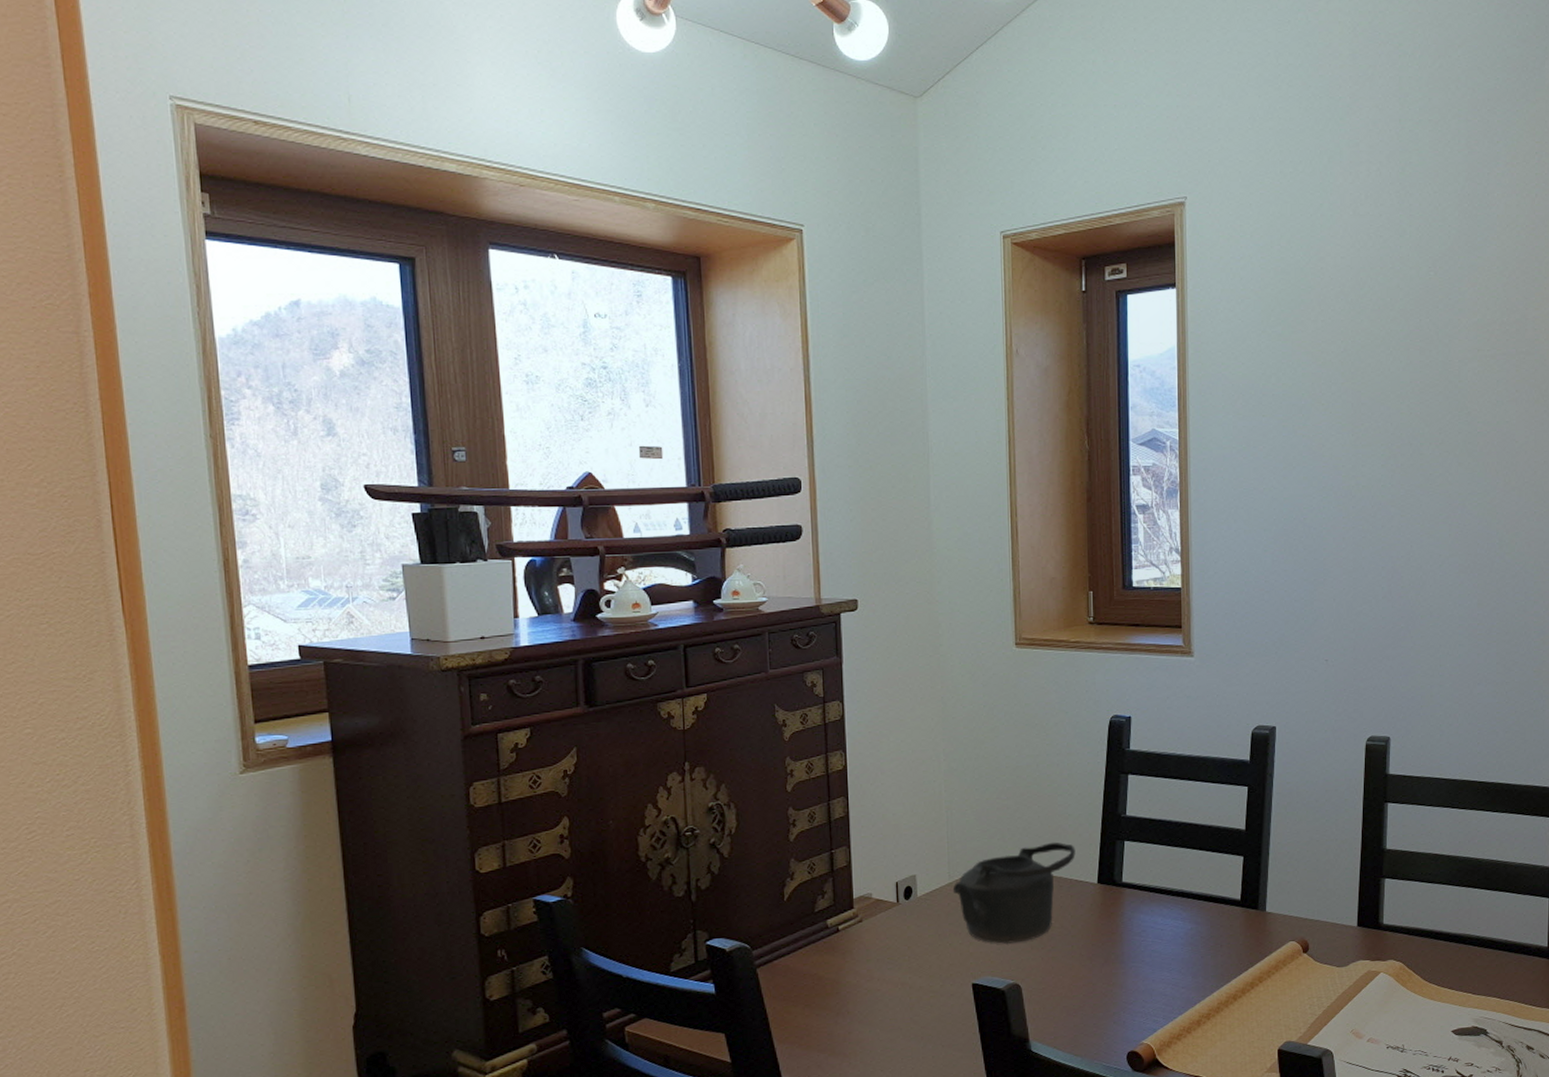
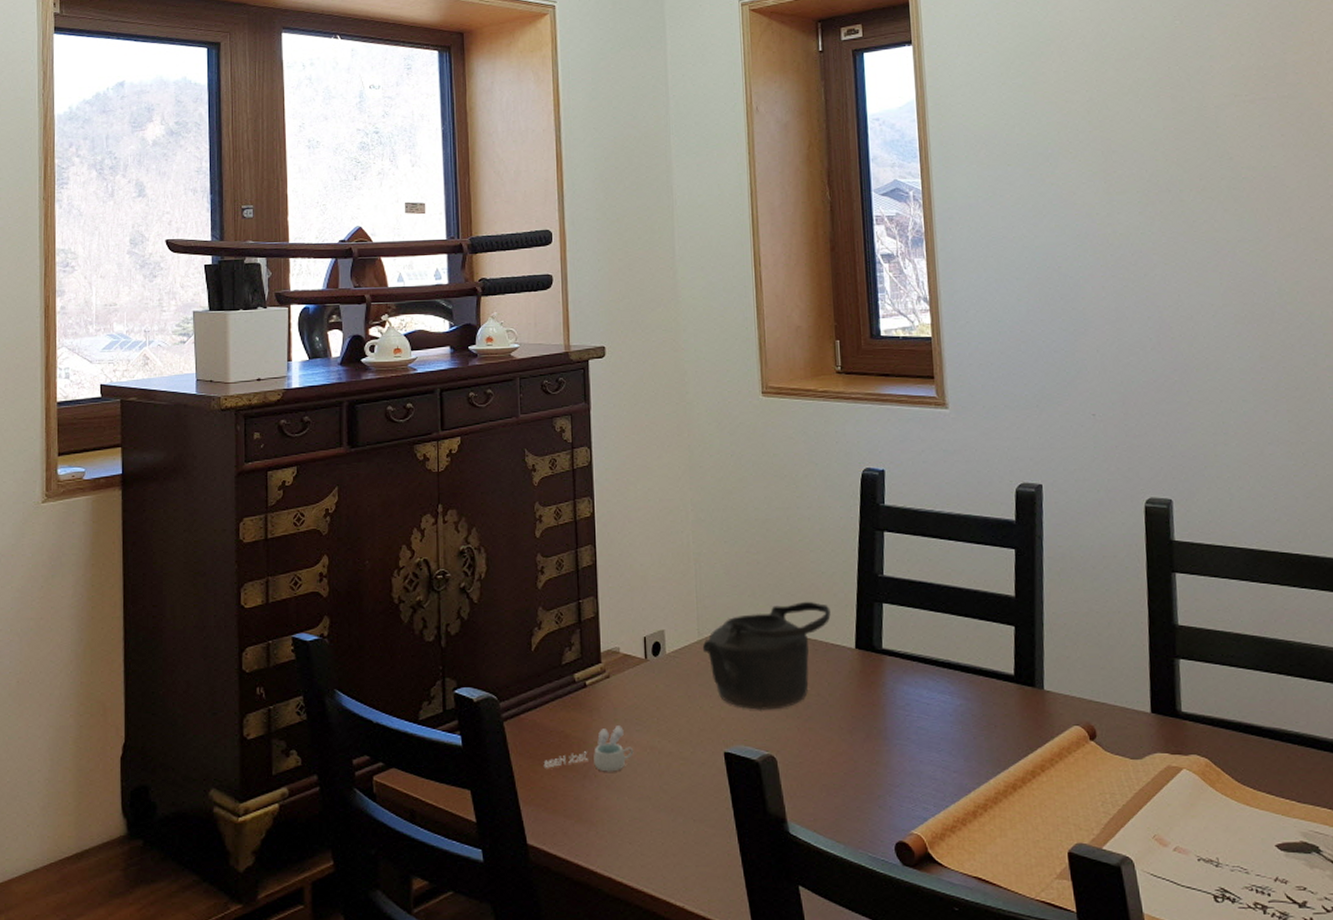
cup: none [797,965,886,1009] -> present [543,726,634,772]

